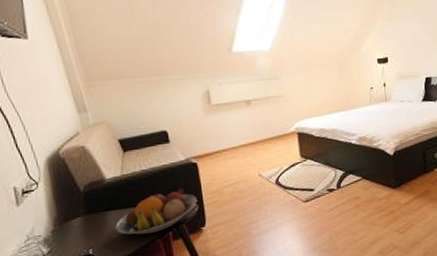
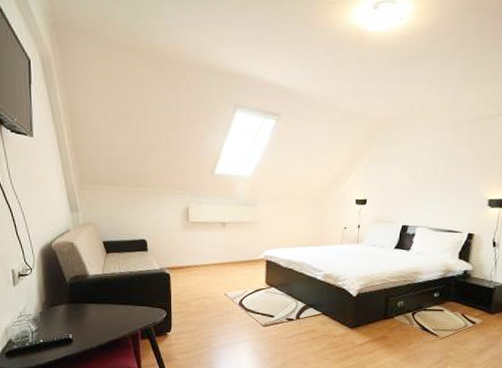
fruit bowl: present [115,188,197,235] -> none [93,293,165,330]

